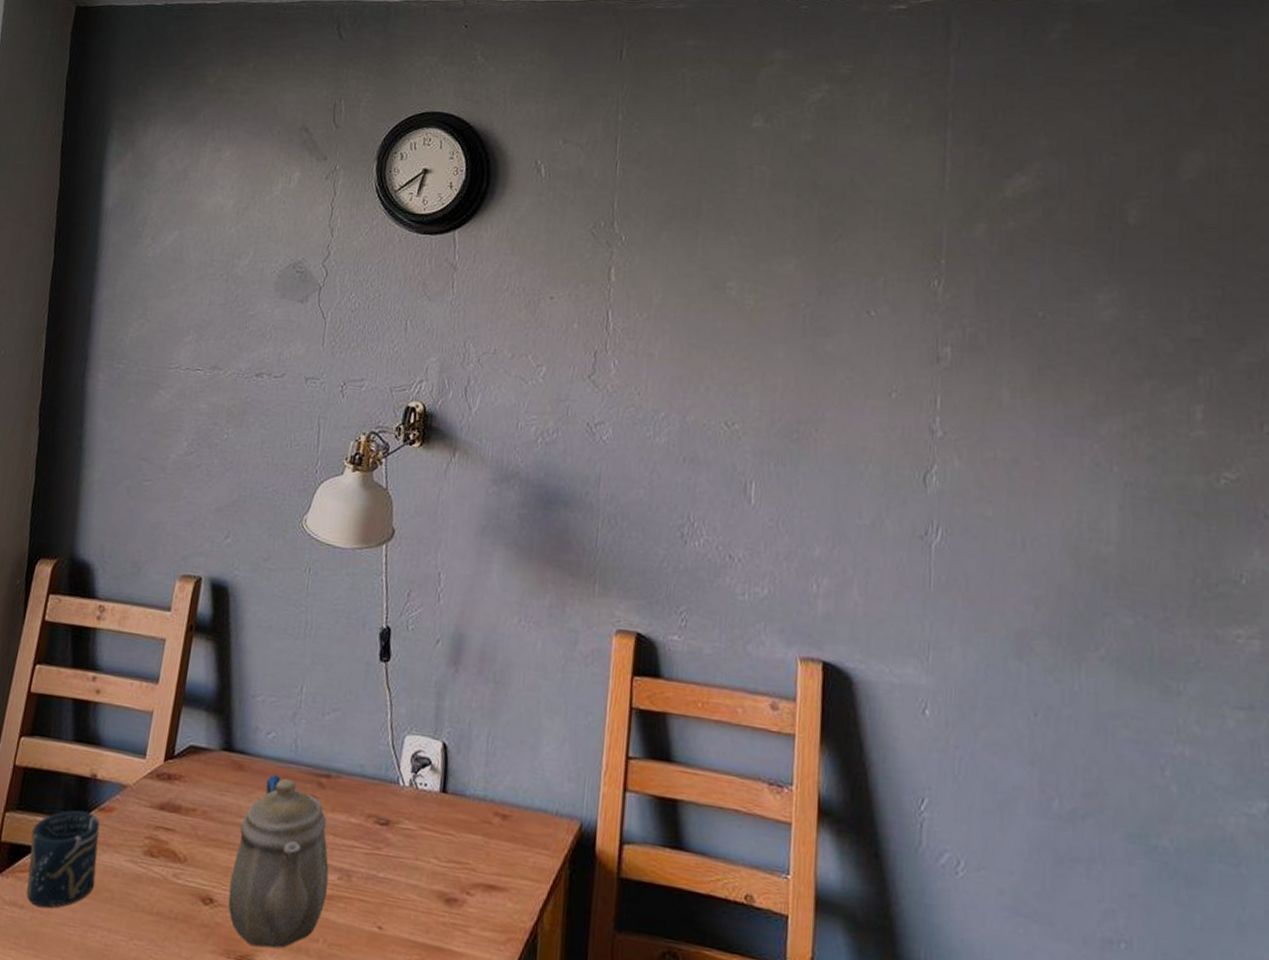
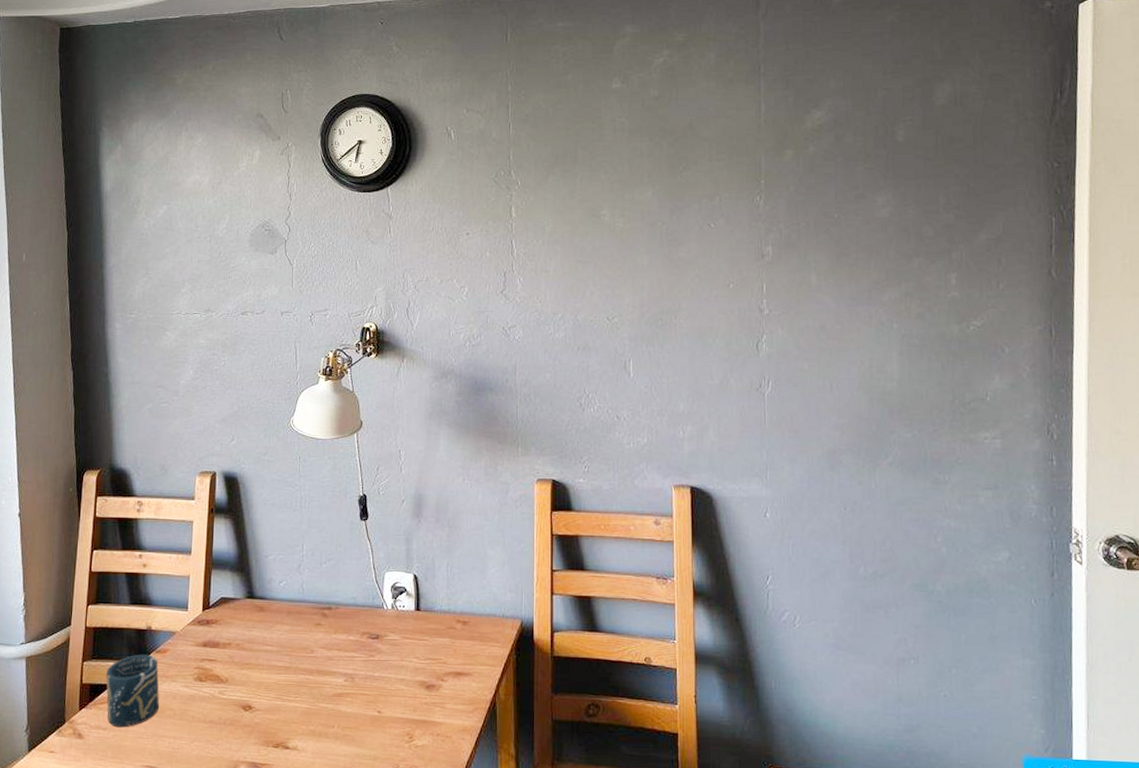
teapot: present [228,774,329,948] -> none [263,611,337,736]

